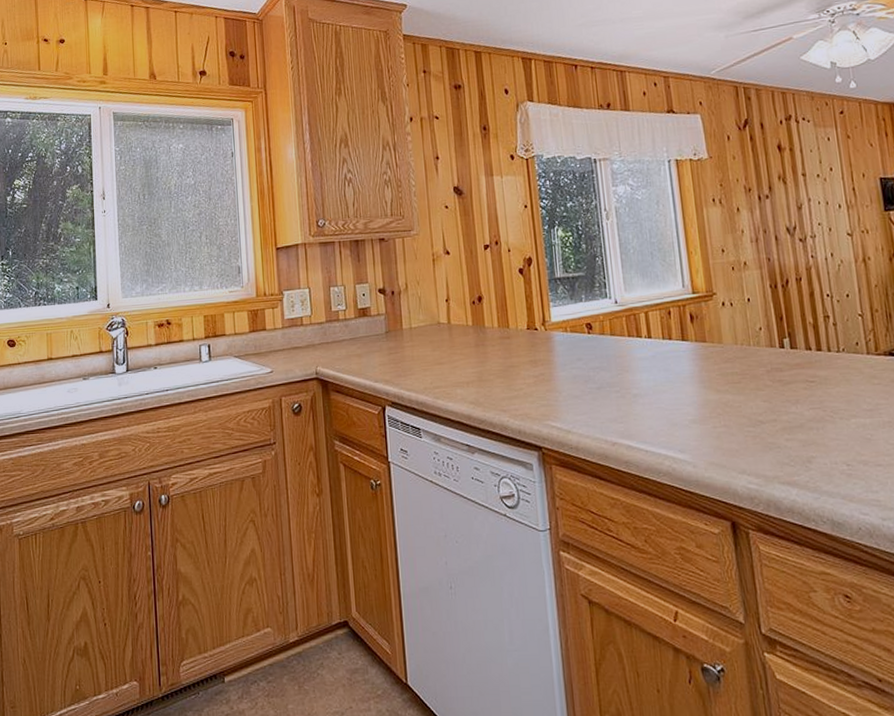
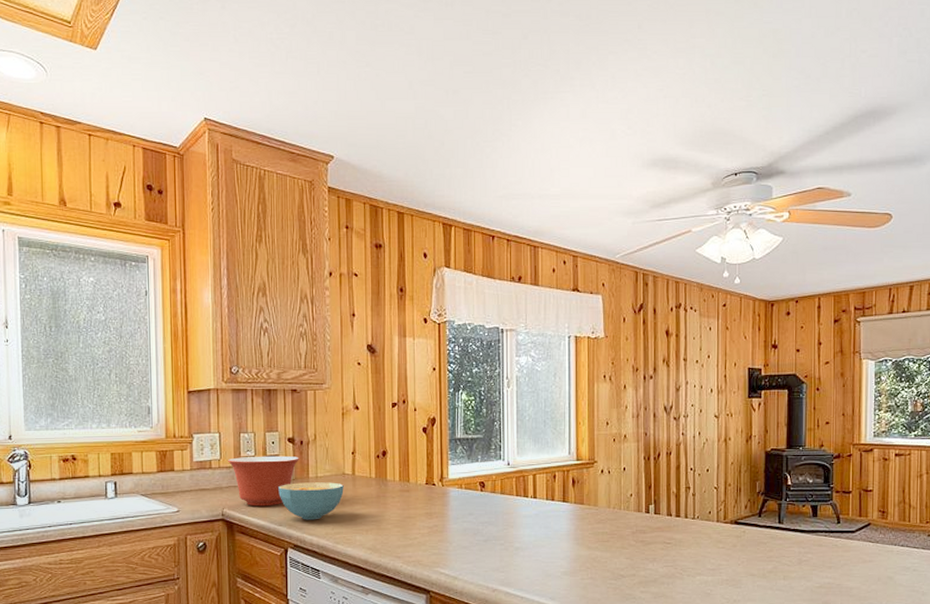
mixing bowl: none [319,307,392,363] -> present [228,455,299,507]
cereal bowl: none [372,332,440,375] -> present [278,482,344,520]

